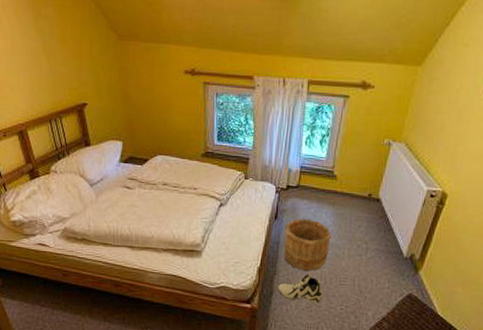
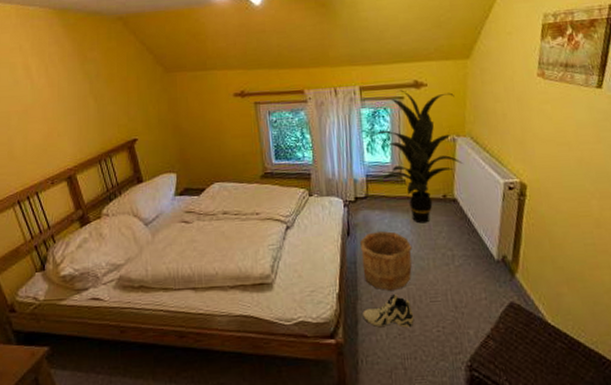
indoor plant: none [315,88,399,217] -> present [375,90,463,224]

